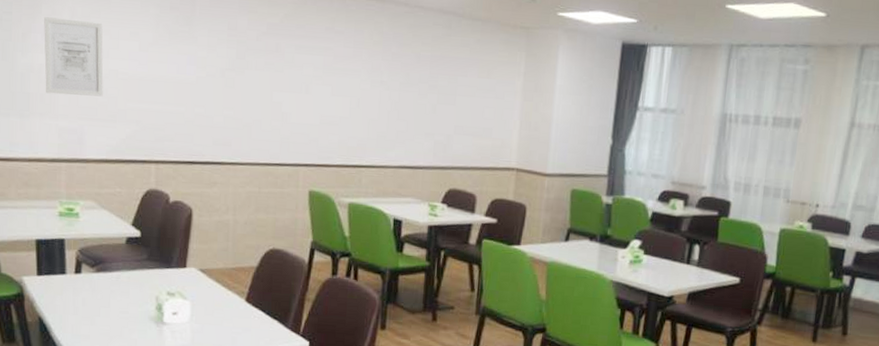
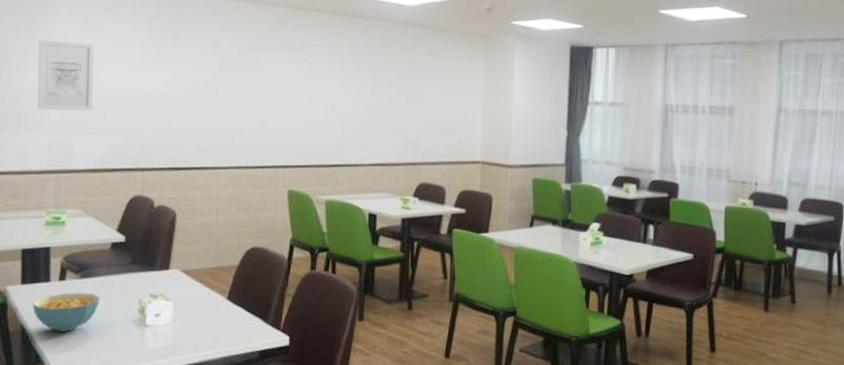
cereal bowl: none [49,286,117,325] -> present [32,292,100,332]

